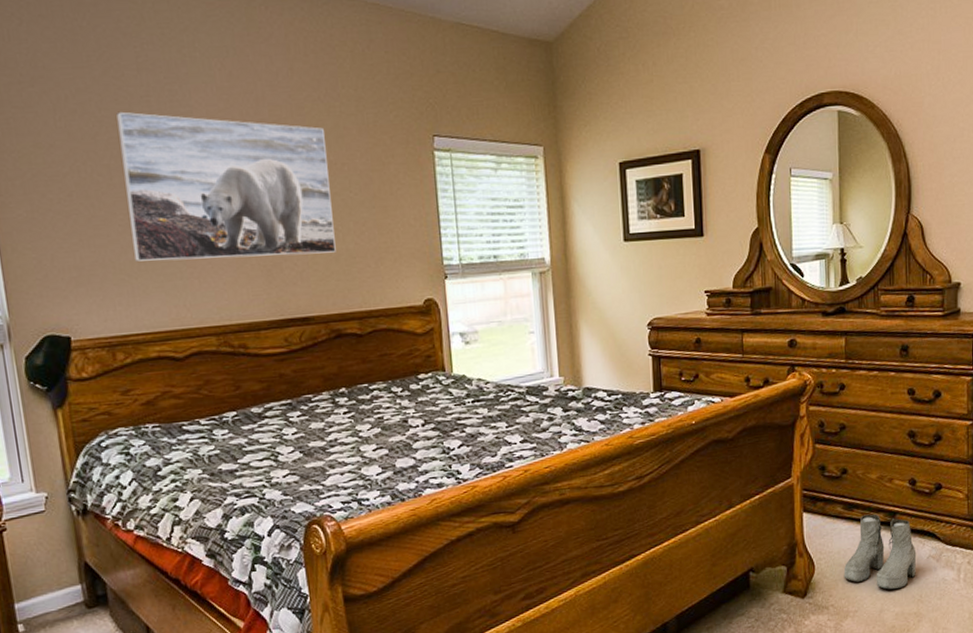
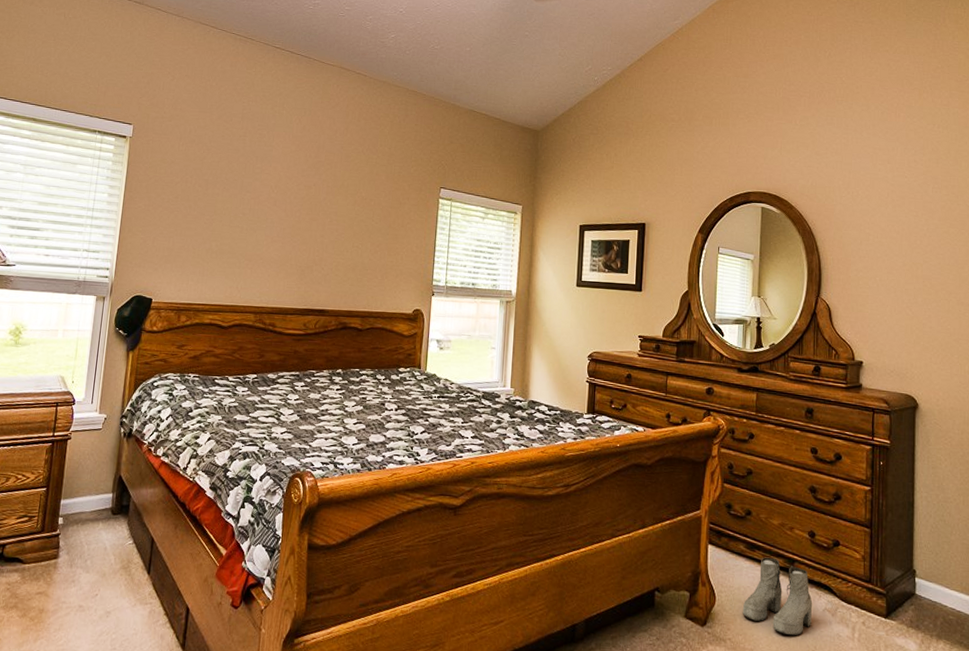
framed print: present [116,111,336,262] -> none [210,144,362,264]

